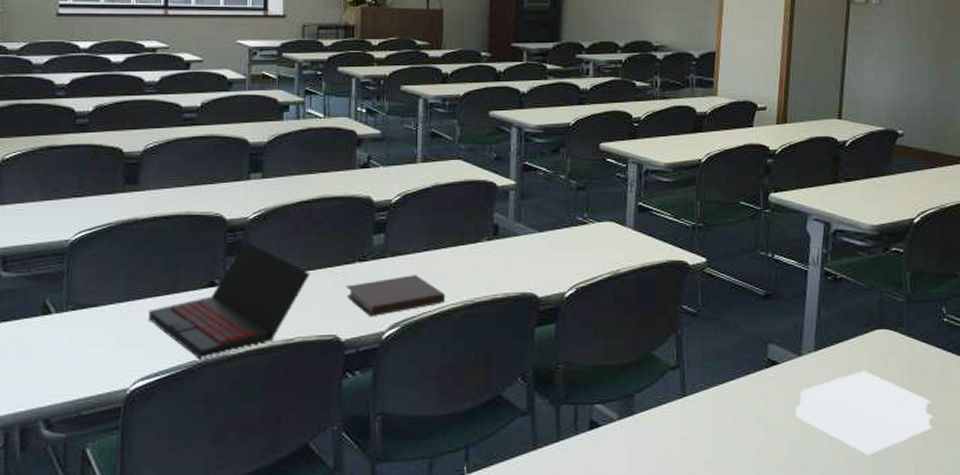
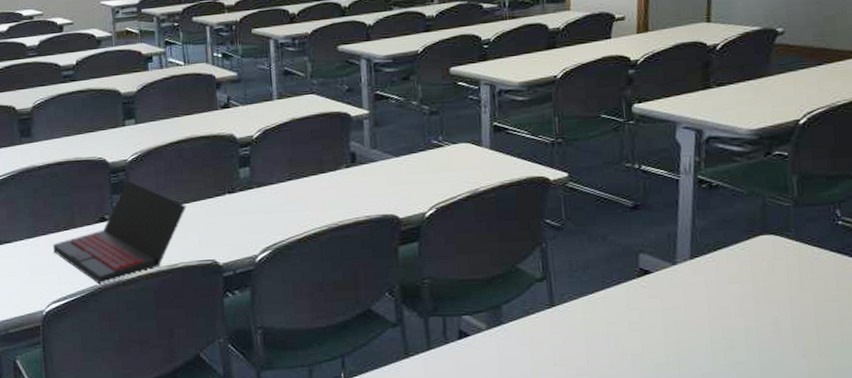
notebook: present [346,275,446,317] -> none [219,203,312,243]
bible: present [795,371,933,455] -> none [672,277,829,360]

